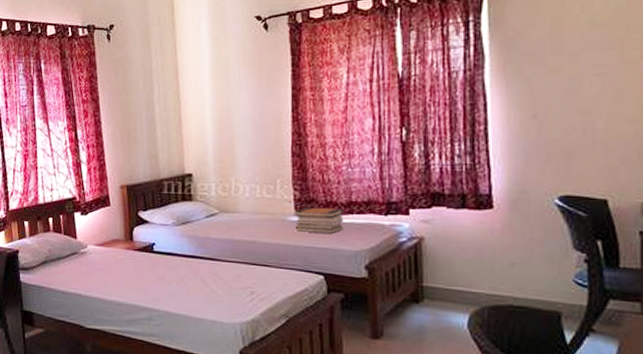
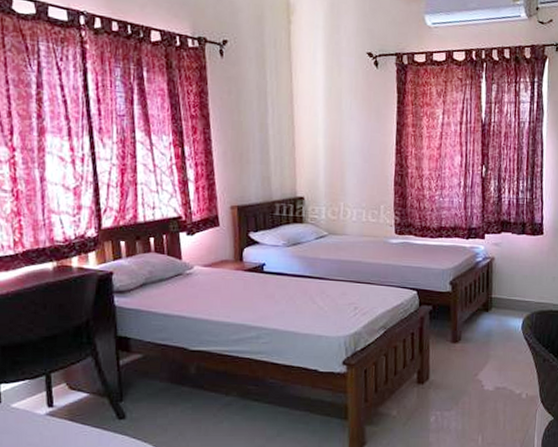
book stack: present [293,208,344,234] -> none [394,231,435,254]

